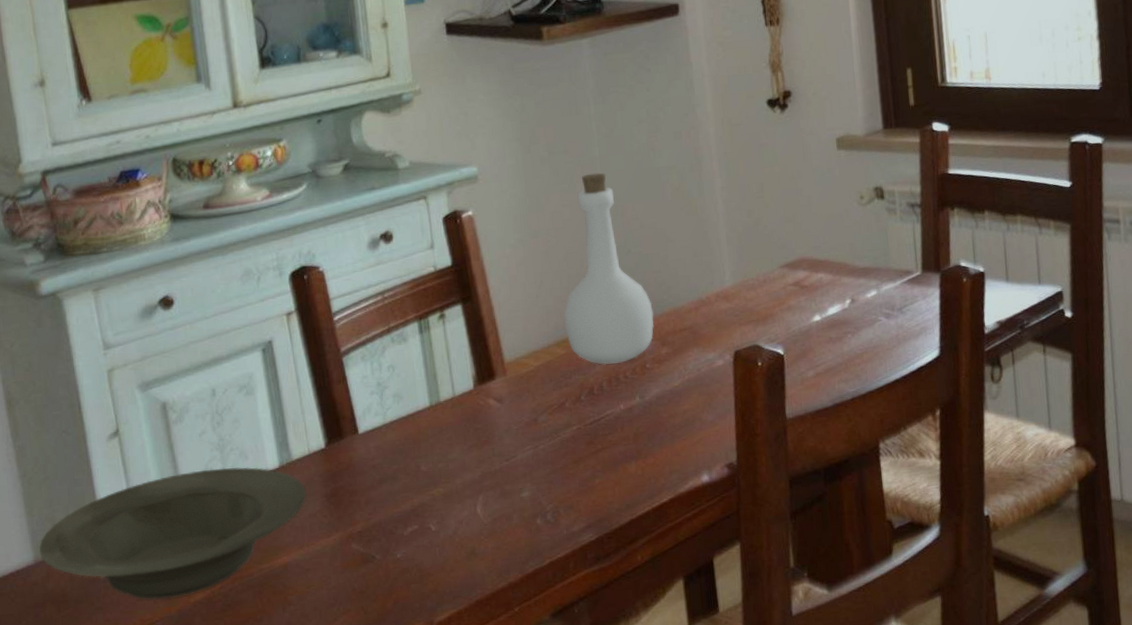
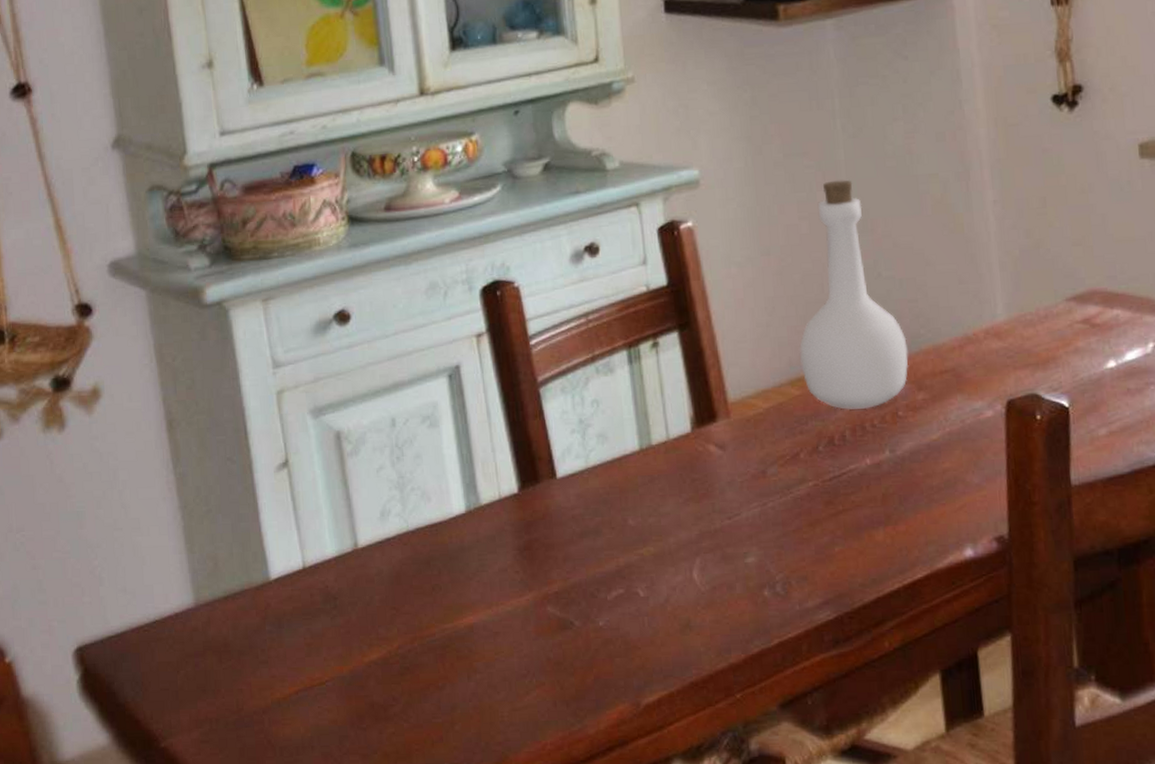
bowl: present [39,467,307,600] -> none [199,510,496,657]

